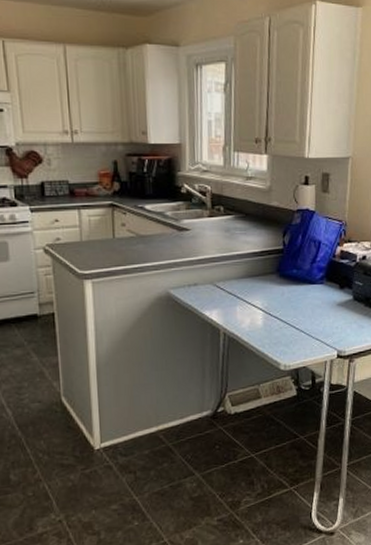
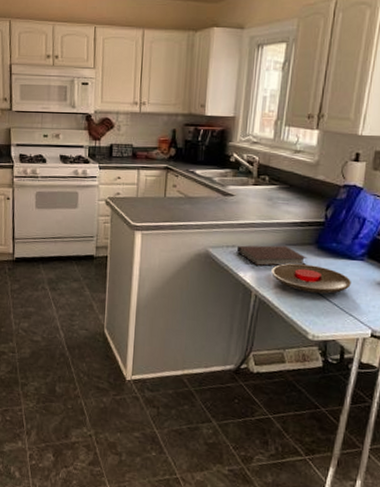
notebook: none [199,277,271,302] -> present [236,245,308,266]
plate: none [237,294,314,323] -> present [271,263,351,294]

